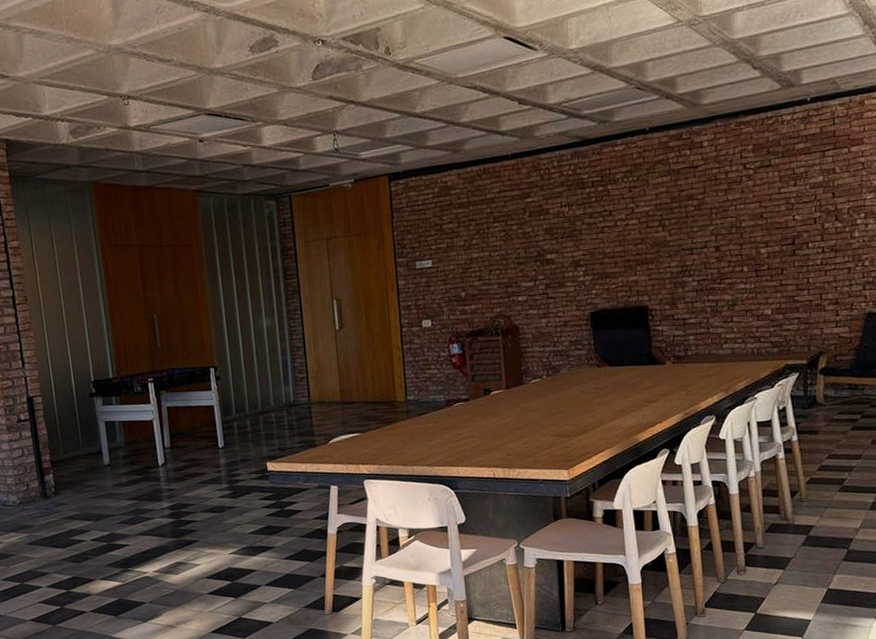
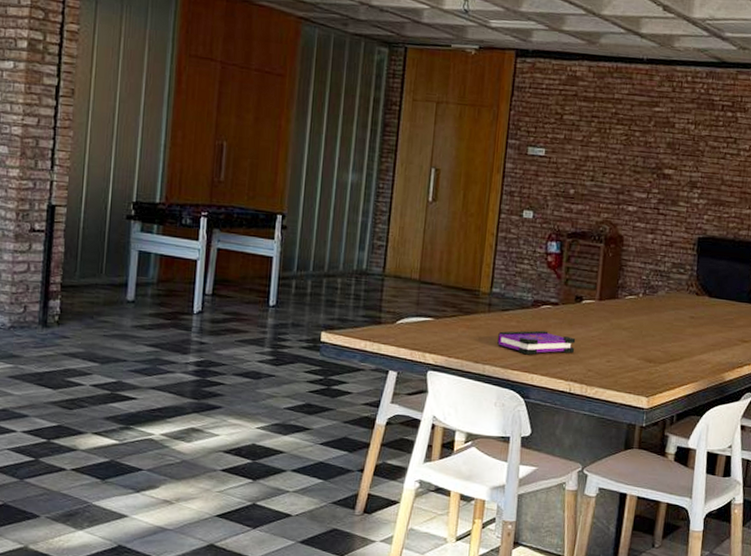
board game: none [420,426,492,451] -> present [497,330,576,355]

